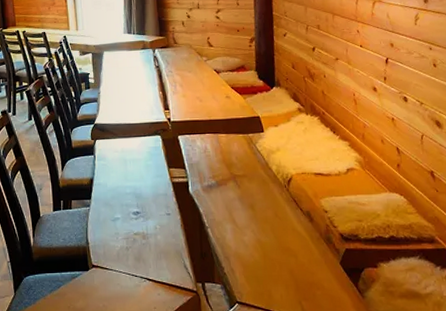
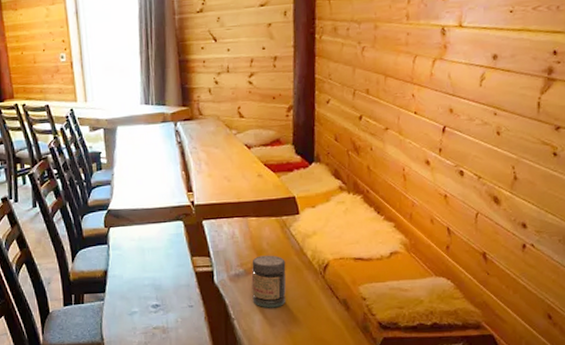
jar: none [222,168,255,218] -> present [251,255,286,308]

